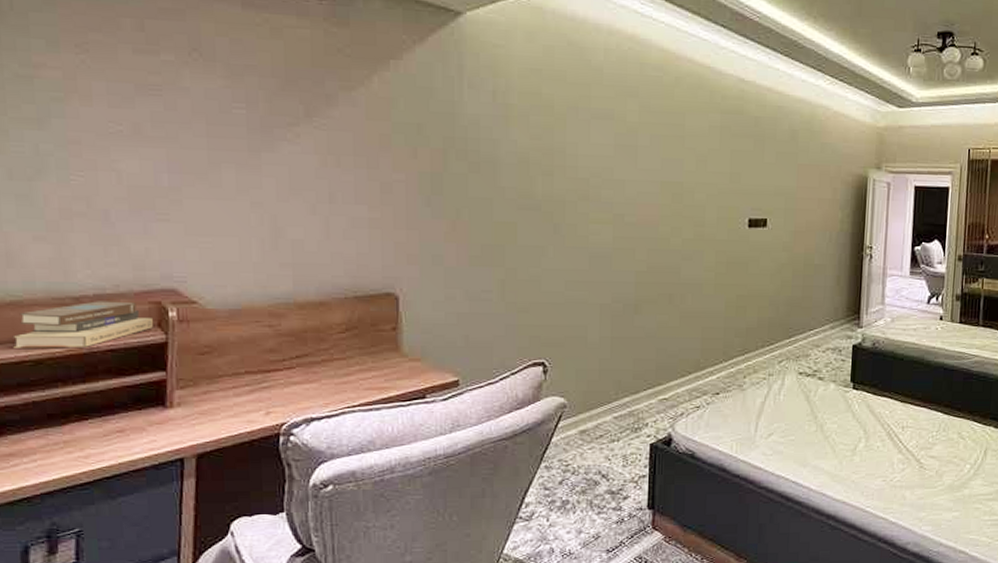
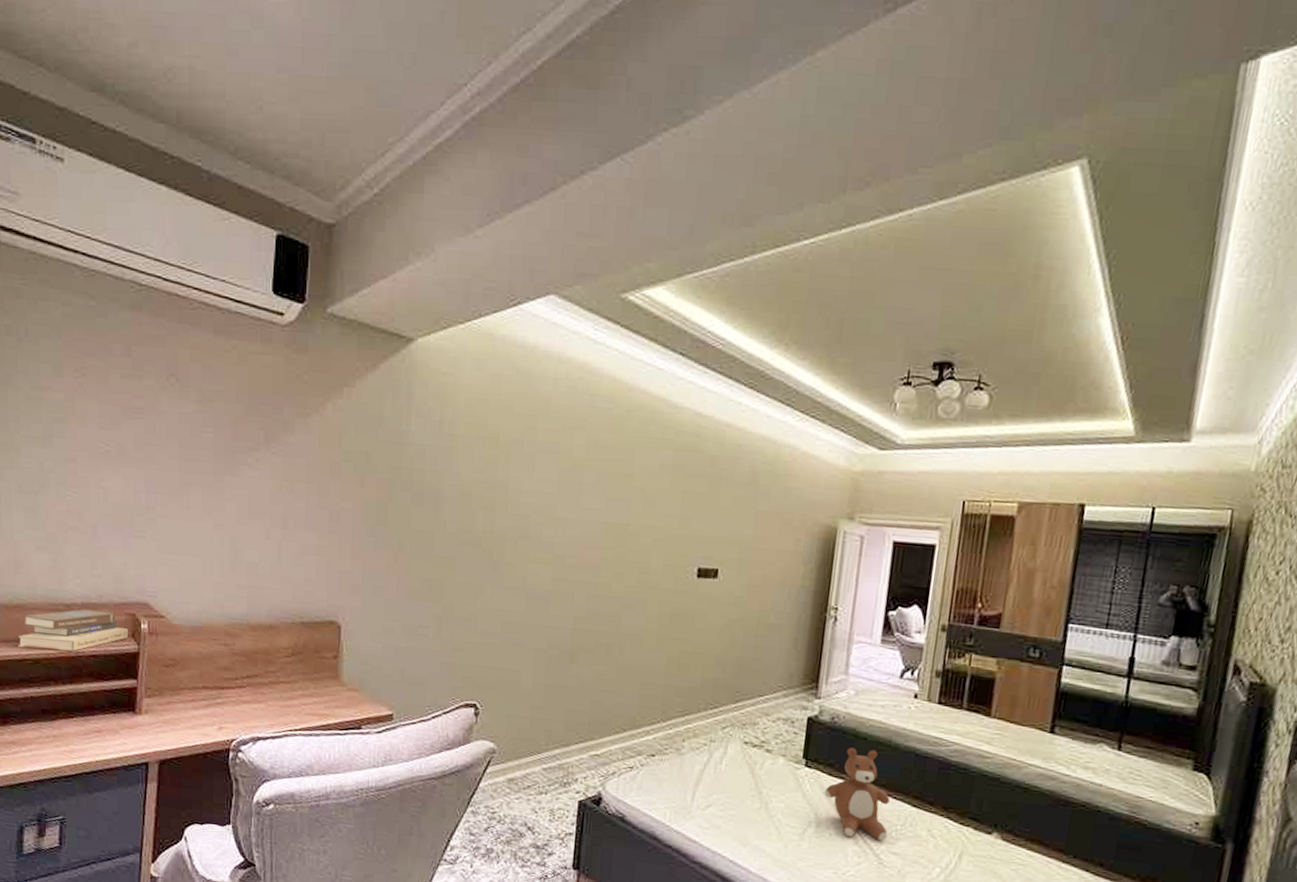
teddy bear: none [870,368,926,448] -> present [824,747,890,842]

